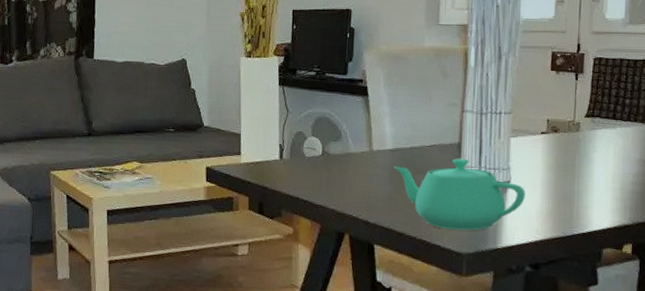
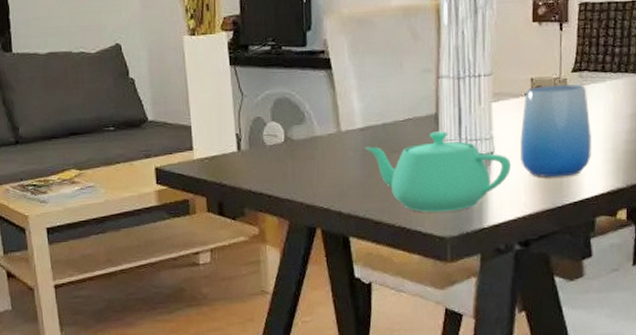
cup: none [535,127,602,210] -> present [520,84,593,178]

